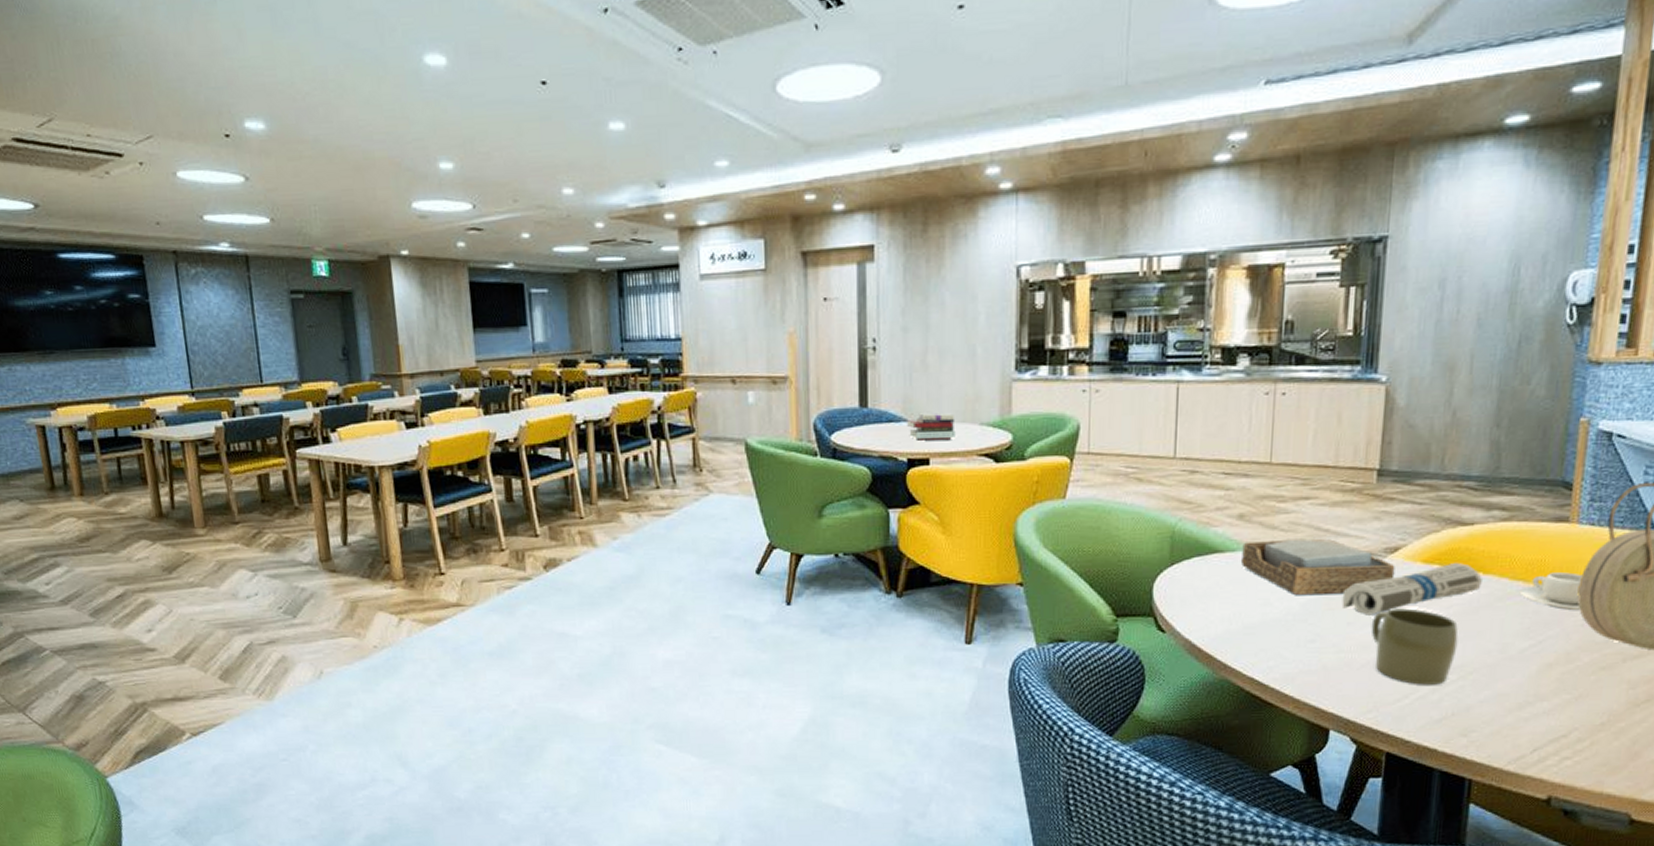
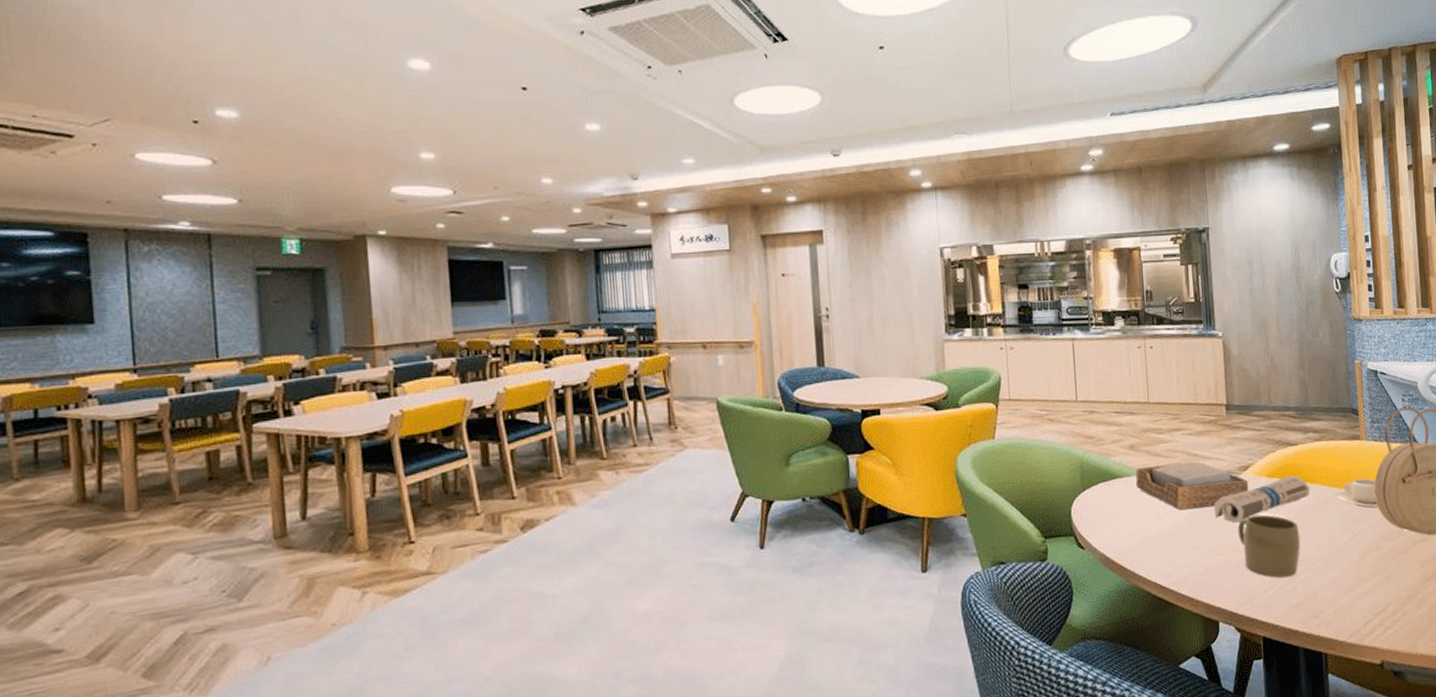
books: present [907,412,955,441] -> none [859,369,901,394]

